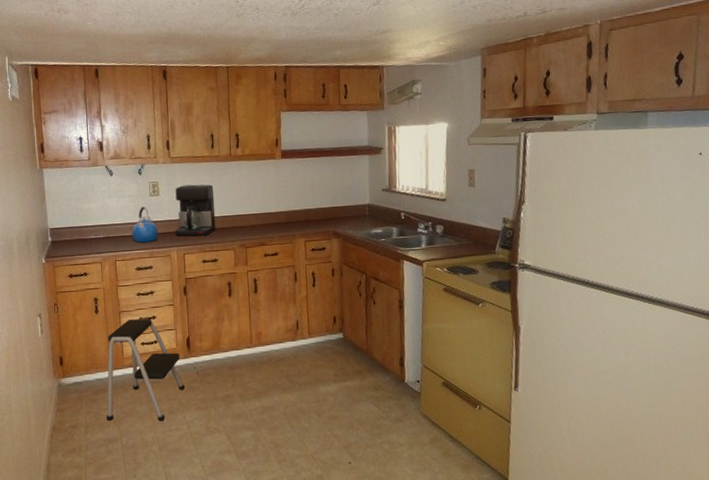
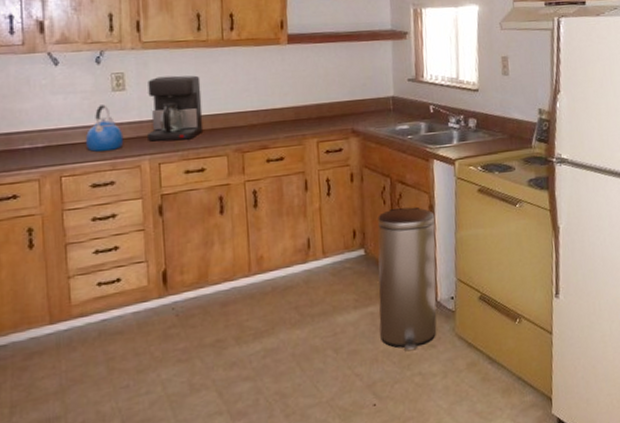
step stool: present [107,319,185,421] -> none [44,250,159,393]
pedal bin: none [354,300,405,422] -> present [377,207,437,351]

